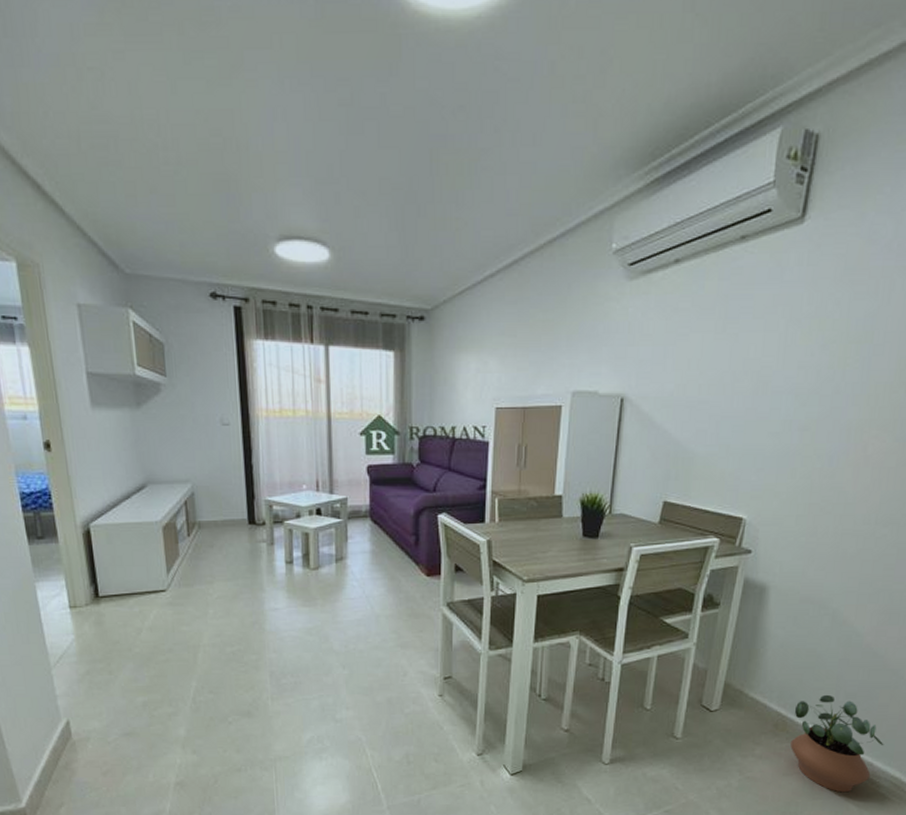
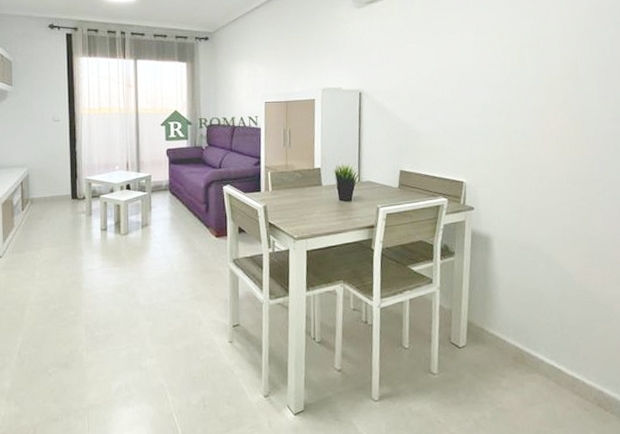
potted plant: present [790,694,884,793] -> none [528,328,609,420]

